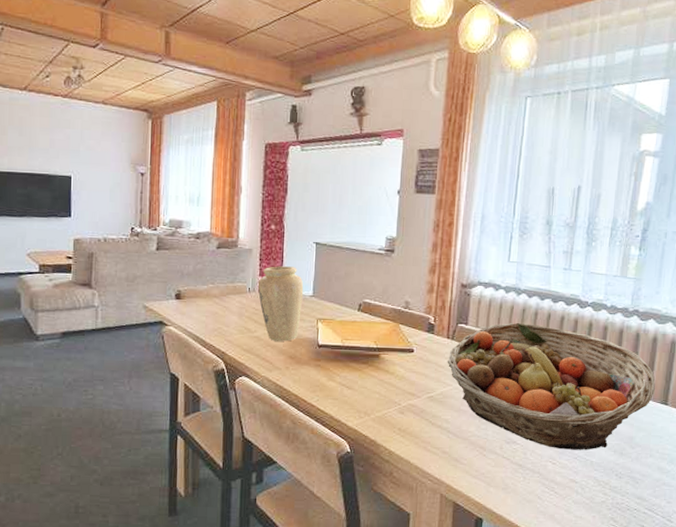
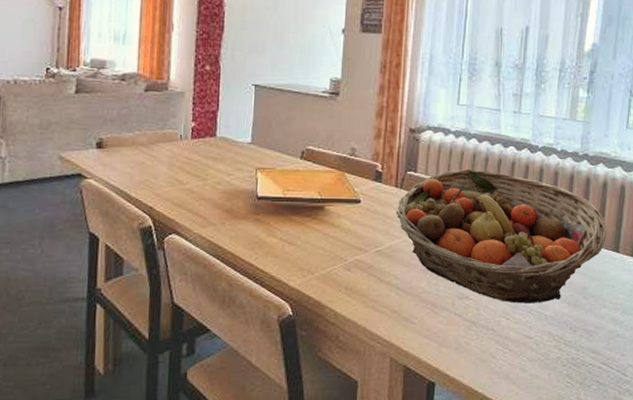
vase: present [257,266,304,342] -> none [190,110,242,194]

